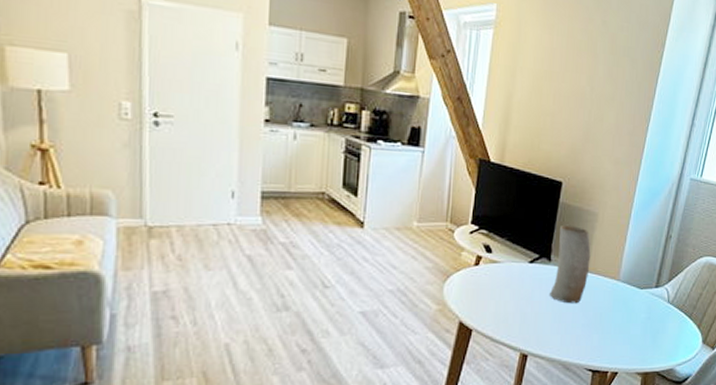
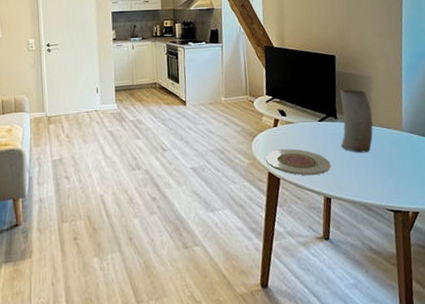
plate: none [459,294,534,328] -> present [266,149,331,176]

